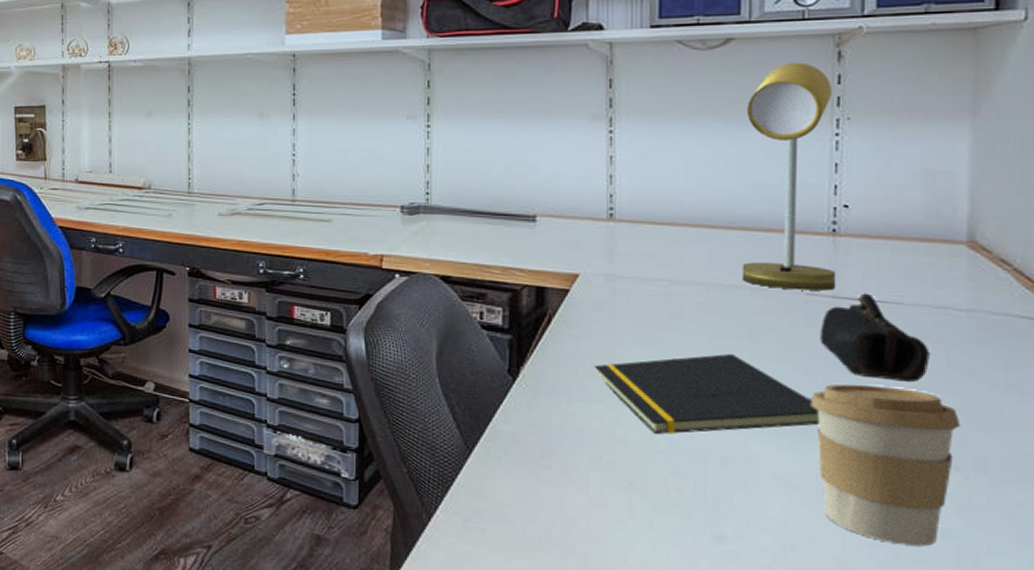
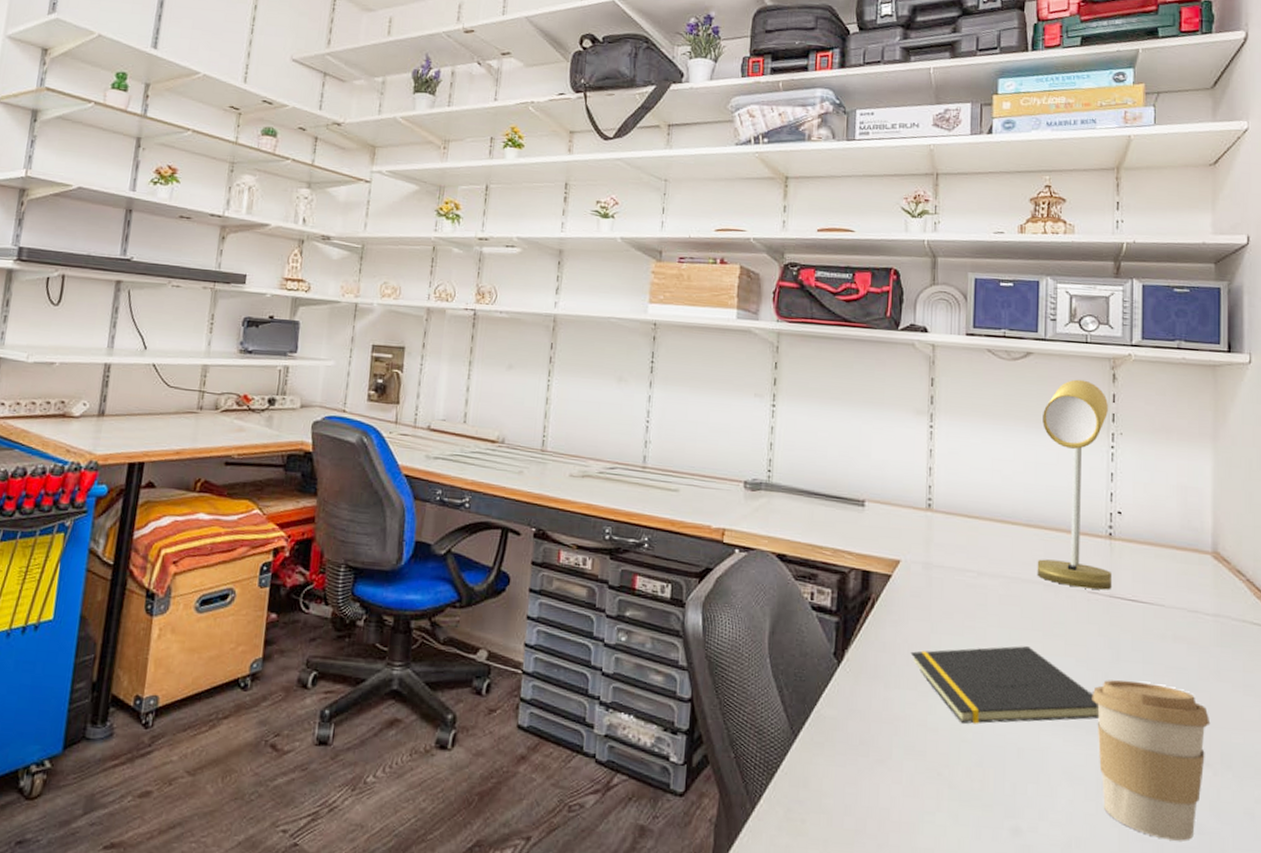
pencil case: present [820,293,930,383] -> none [1099,594,1186,681]

